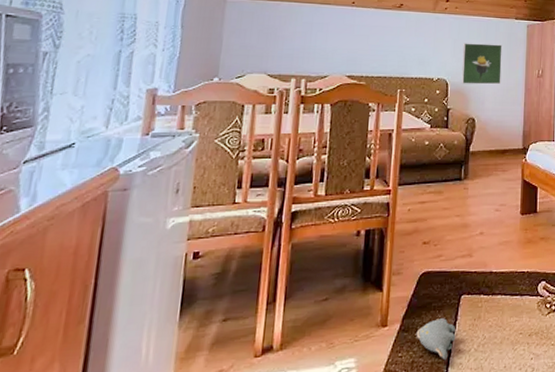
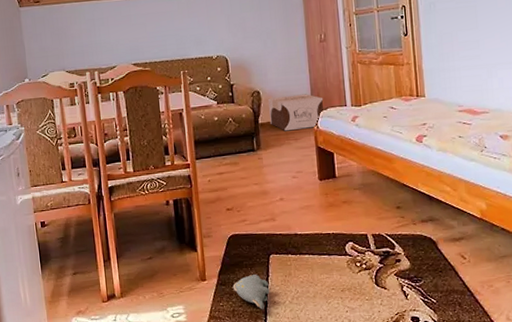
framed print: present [461,43,503,85] -> none [237,13,281,59]
cardboard box: none [481,125,534,162] -> present [267,94,324,131]

